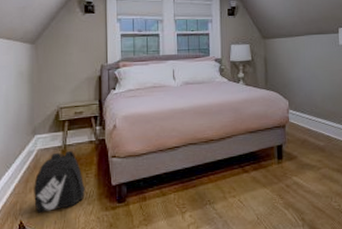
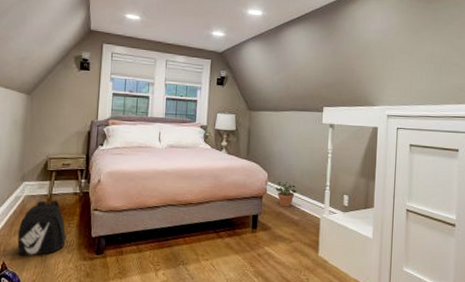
potted plant: none [298,107,320,134] -> present [276,181,297,207]

